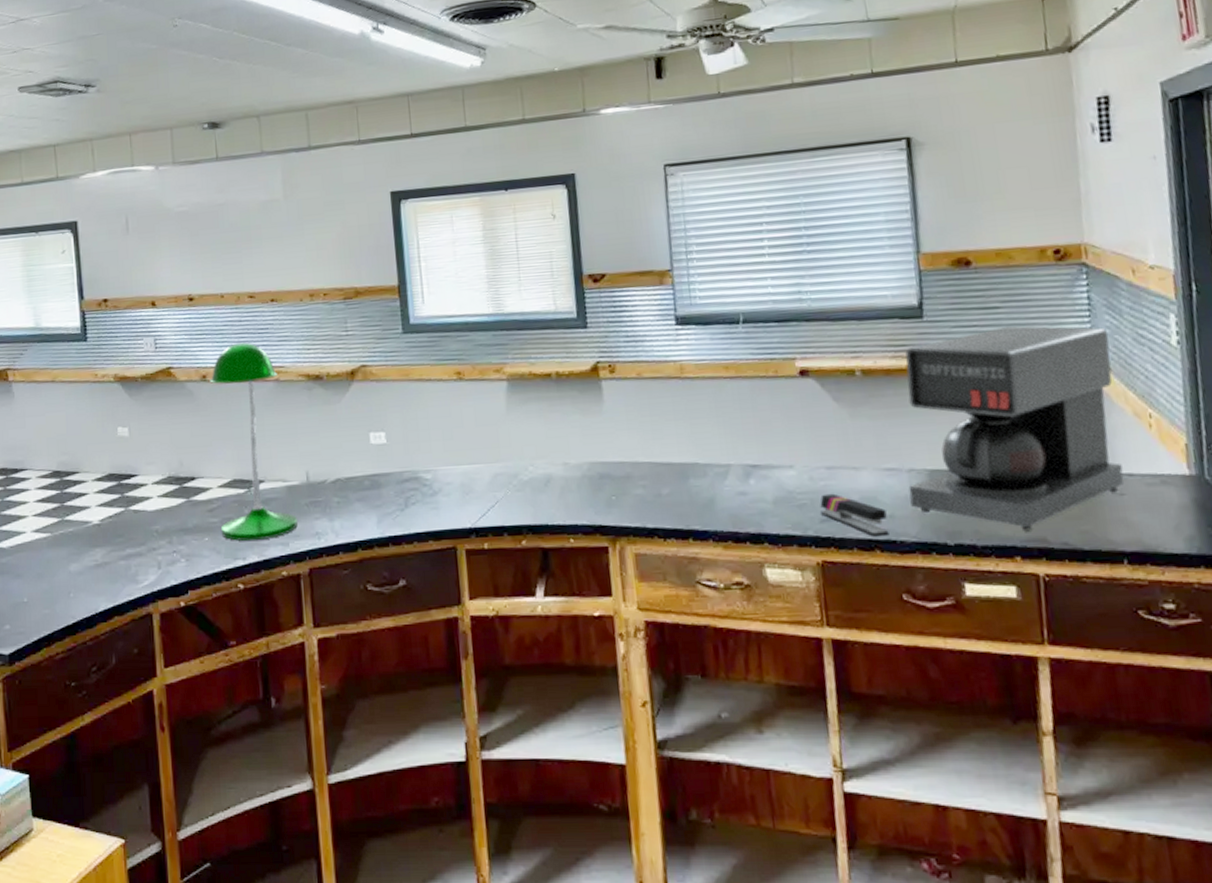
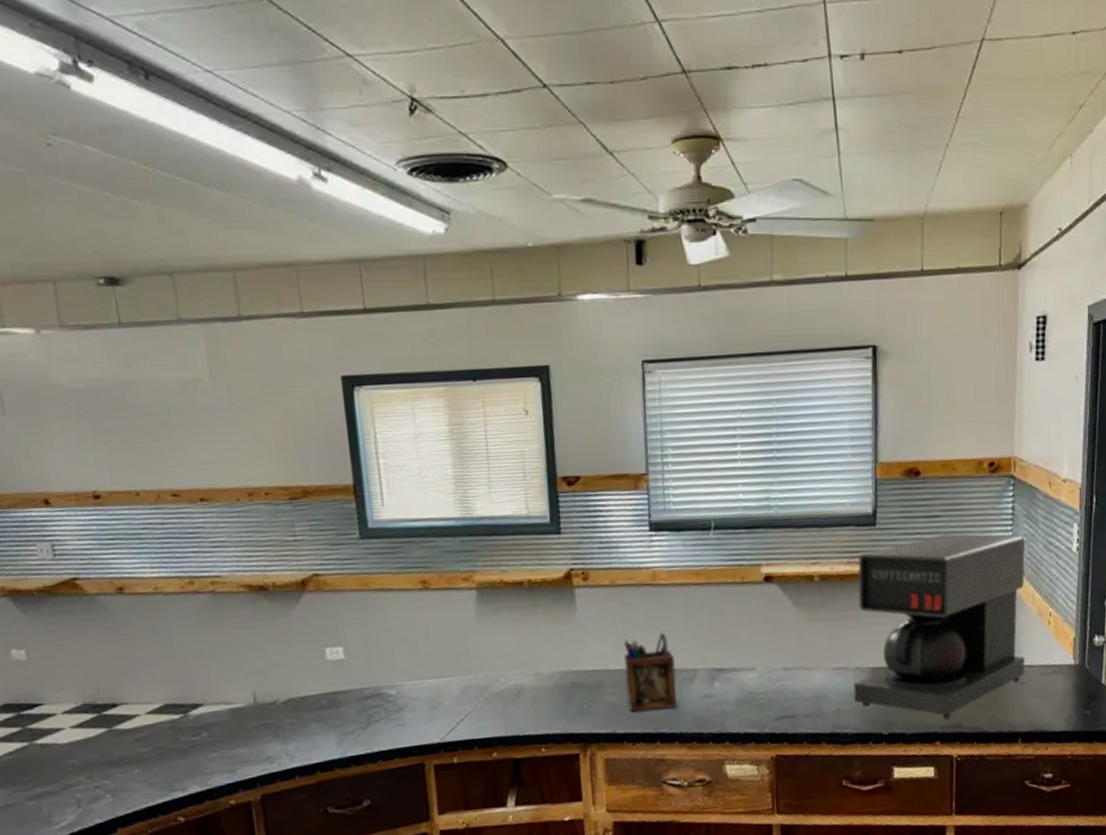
desk lamp: present [210,342,298,541] -> none [128,548,246,771]
desk organizer: none [652,426,710,507] -> present [623,632,677,713]
stapler: present [820,493,889,537] -> none [776,692,835,731]

